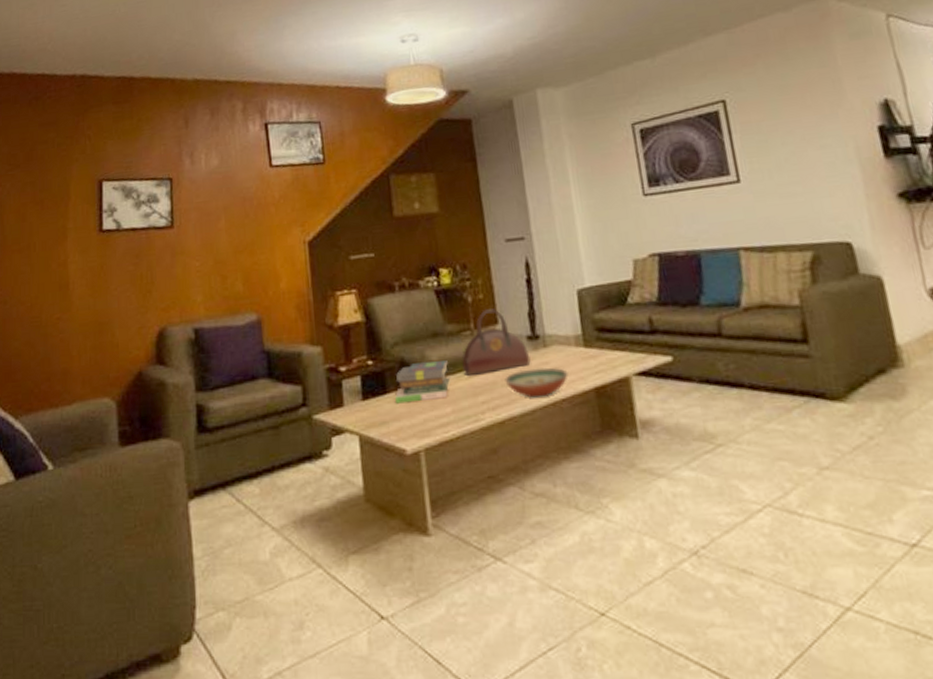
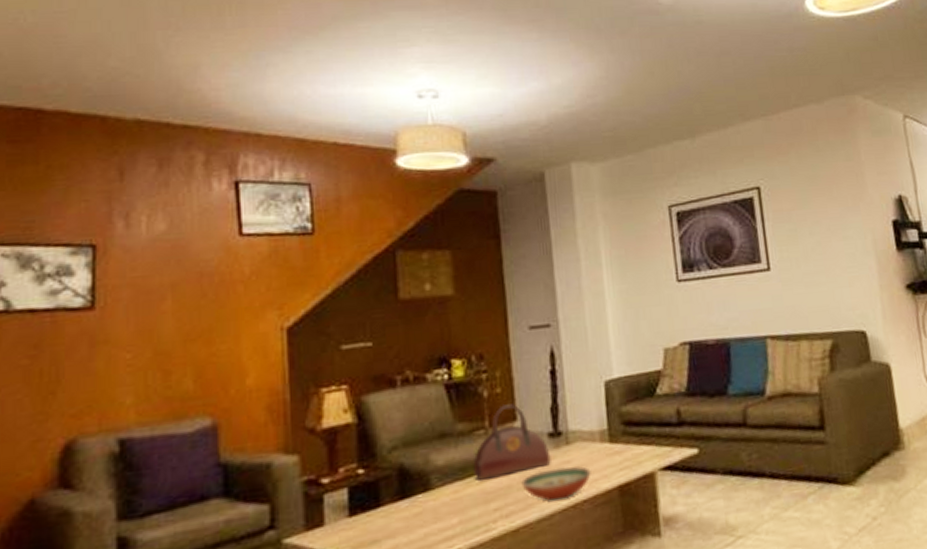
books: present [395,361,451,404] -> none [391,464,459,518]

